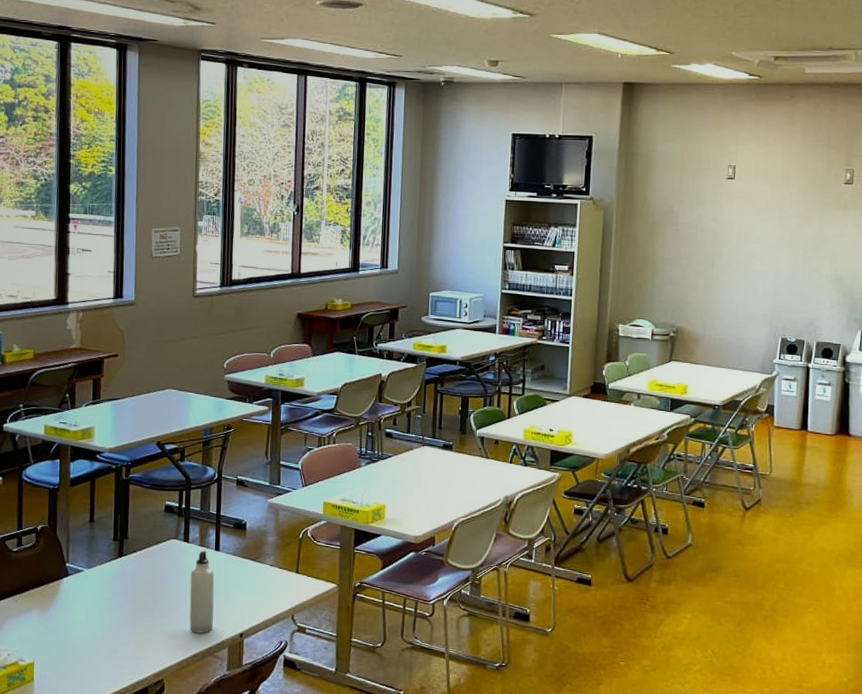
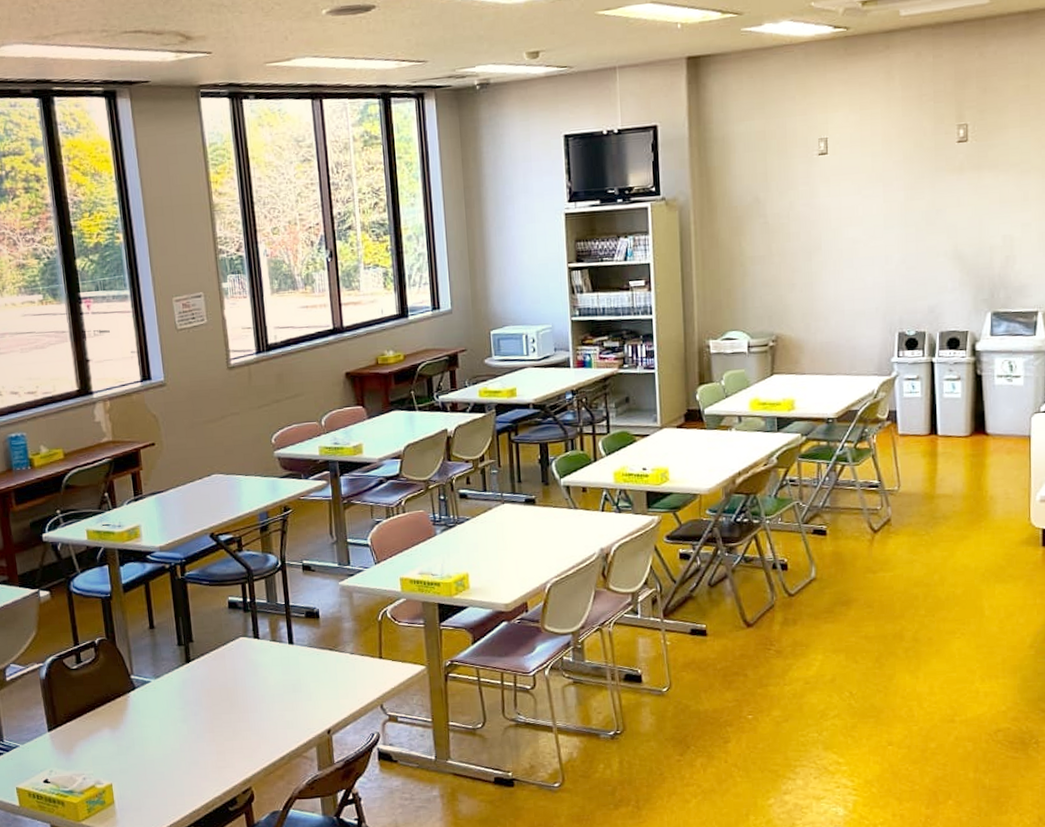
water bottle: present [189,551,215,633] -> none [265,646,297,734]

